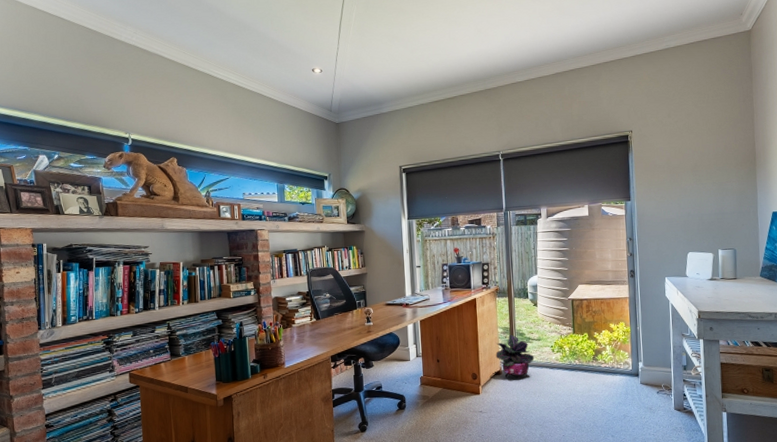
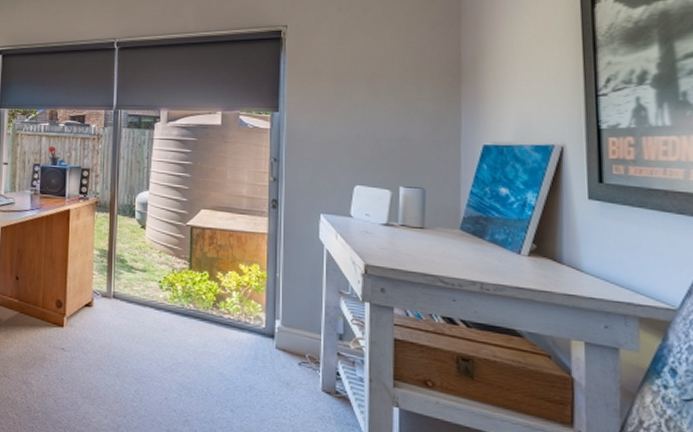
potted plant: present [496,334,535,379] -> none [88,259,136,316]

